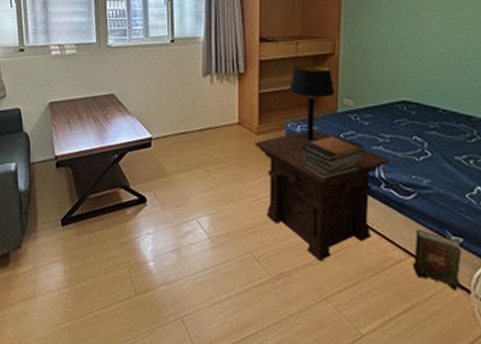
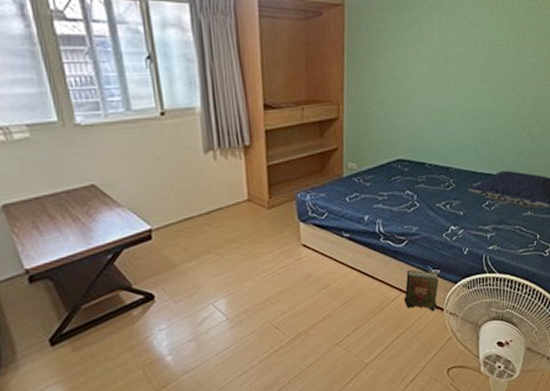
side table: present [254,129,391,261] -> none [265,195,389,315]
table lamp: present [289,65,334,141] -> none [297,131,340,209]
book stack: present [302,134,365,181] -> none [312,198,367,243]

